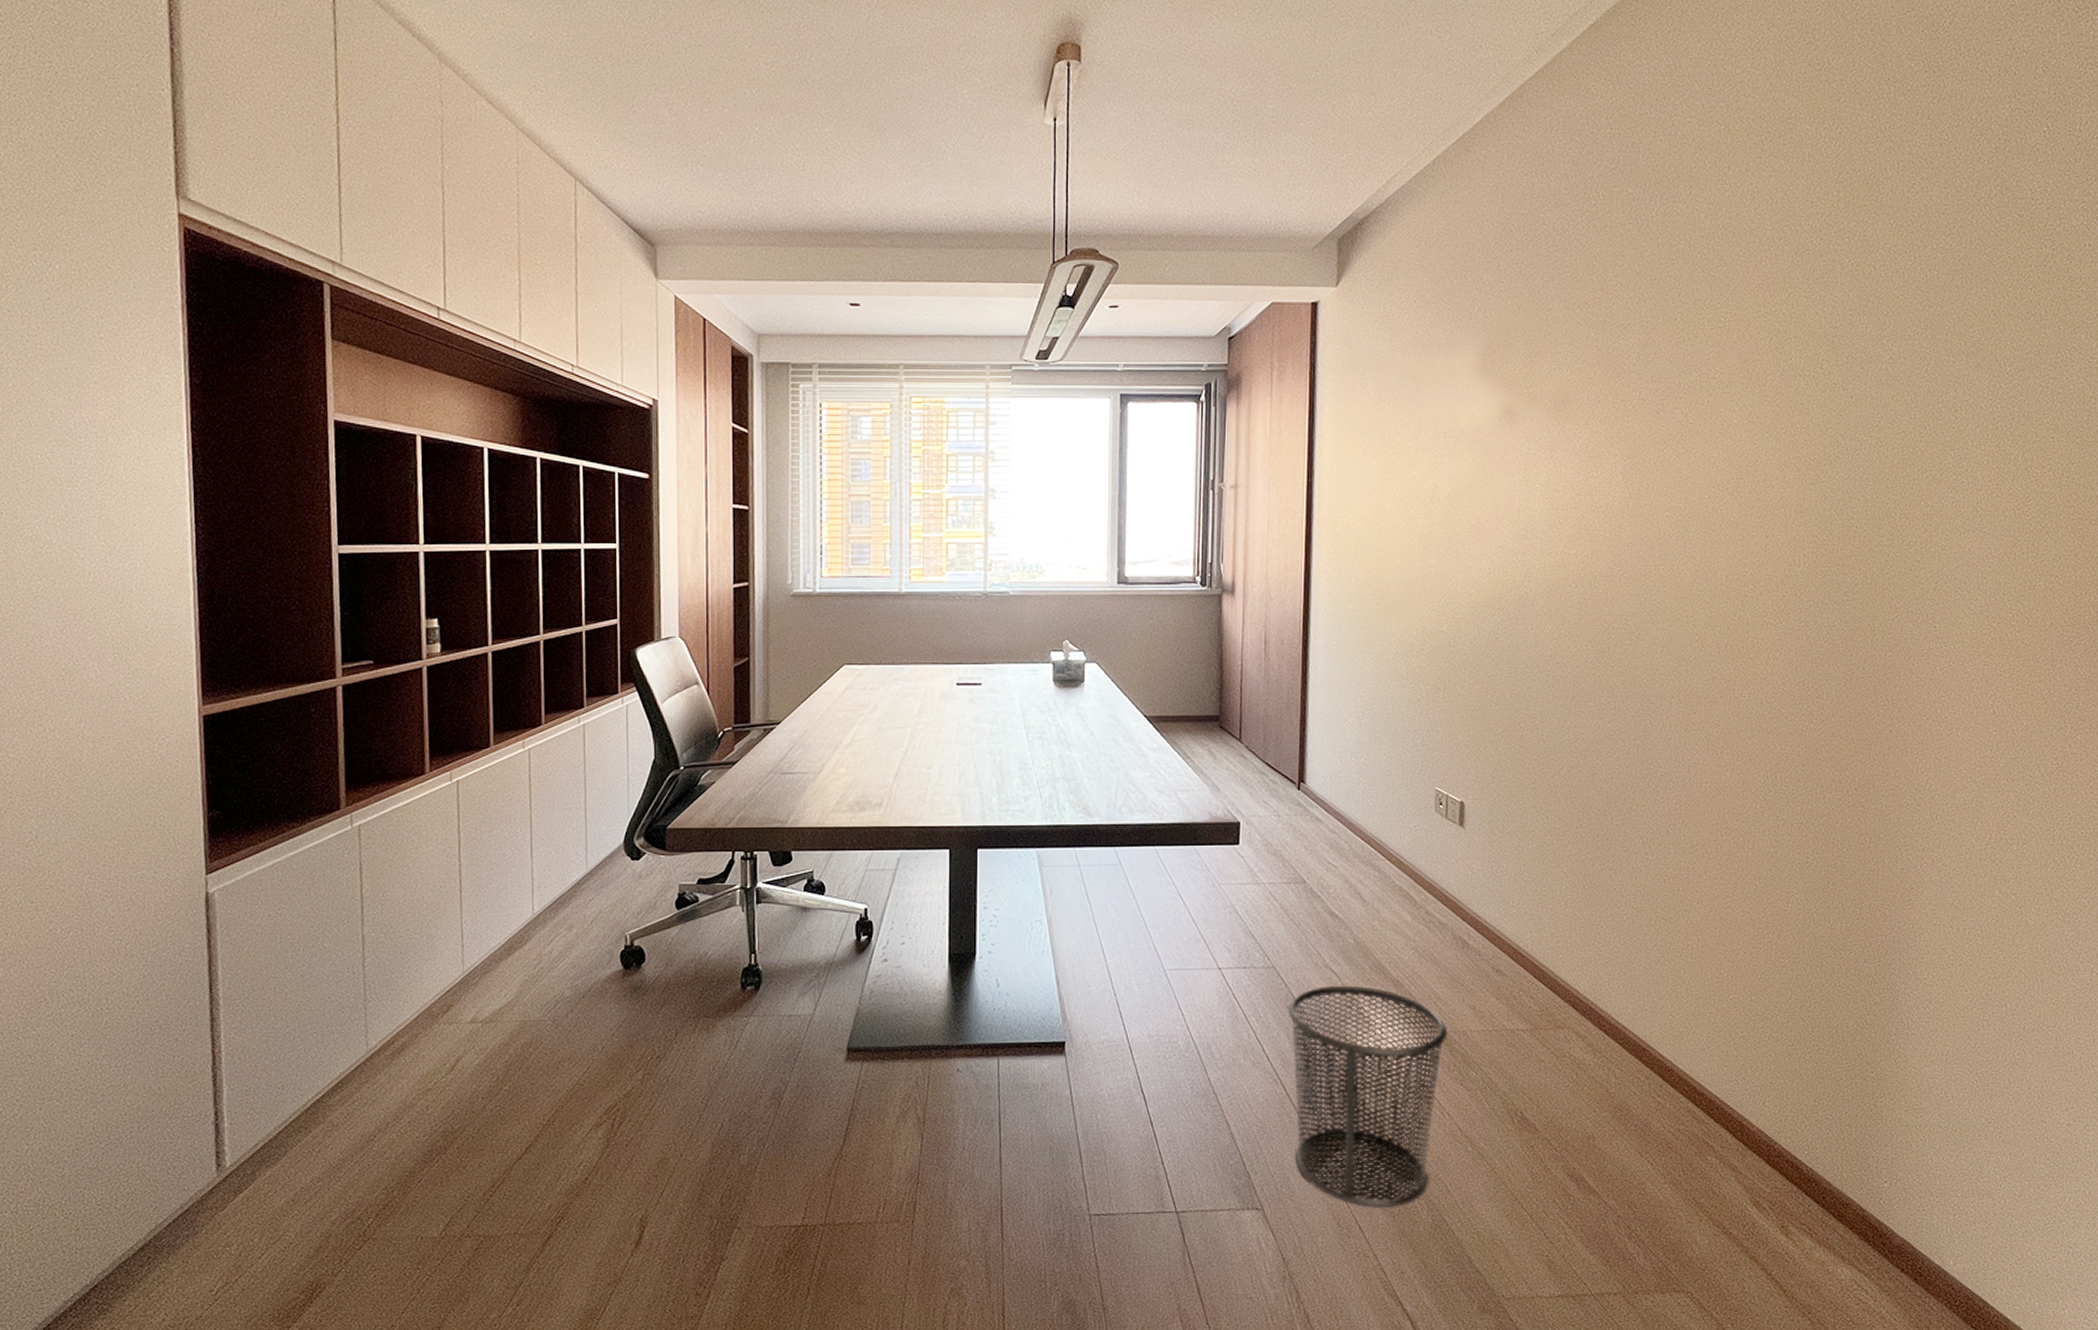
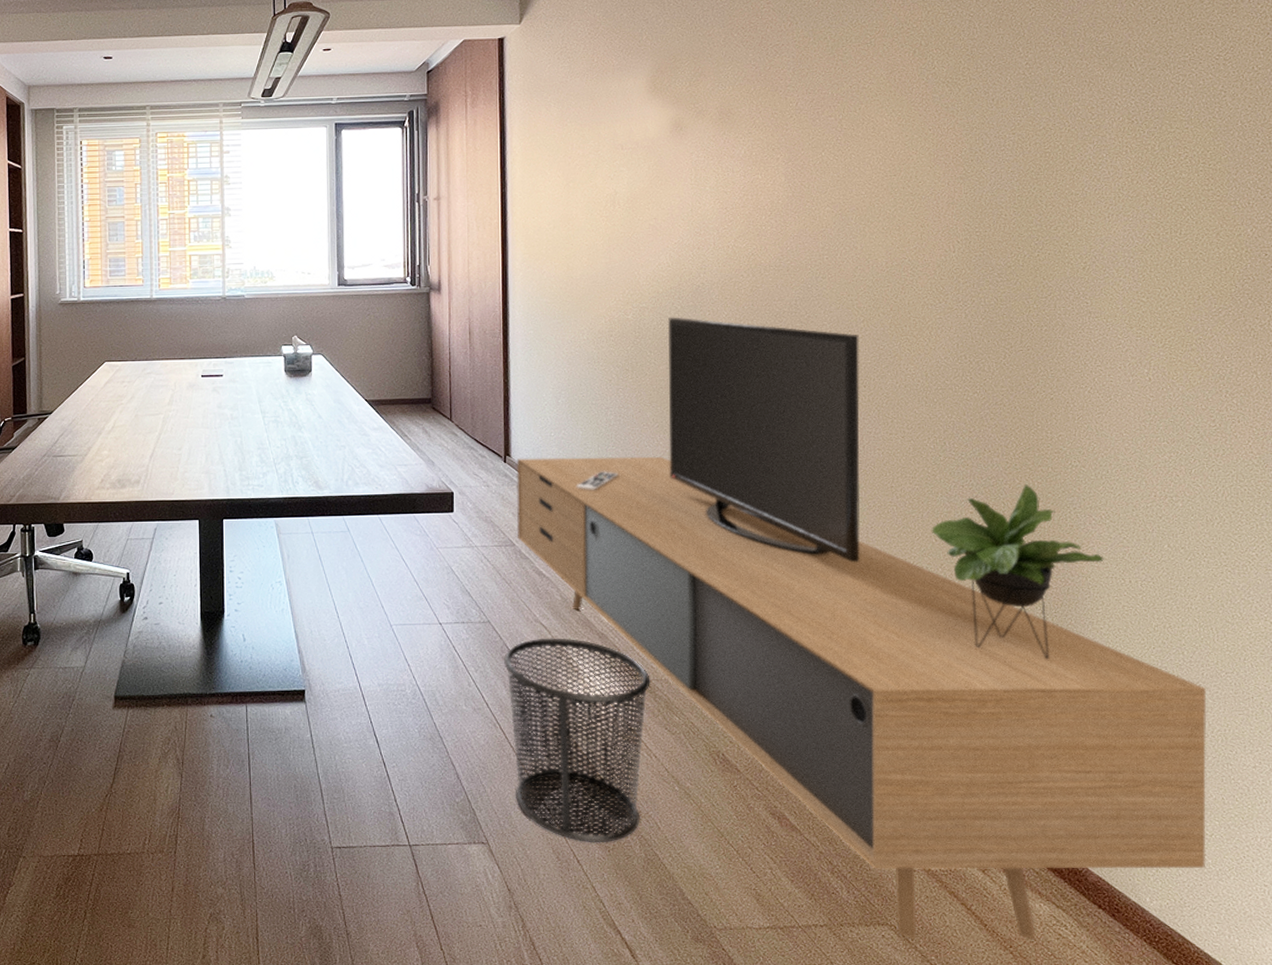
media console: none [1308,630,2027,1307] -> present [516,317,1207,940]

